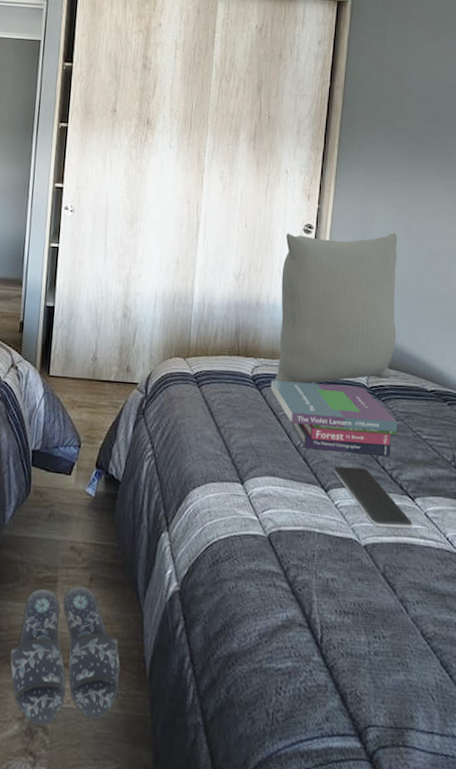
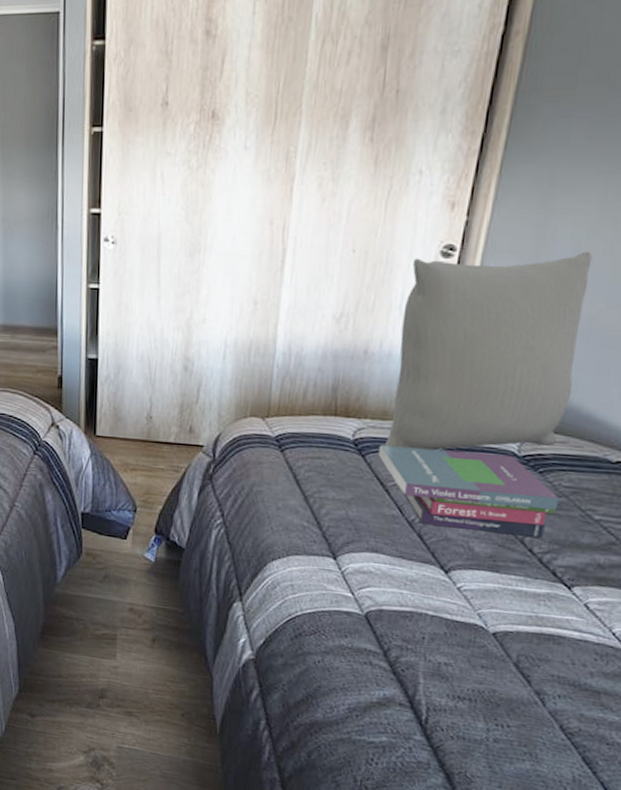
slippers: present [10,586,121,727] -> none [71,644,188,763]
smartphone: present [333,466,412,530] -> none [458,546,565,620]

